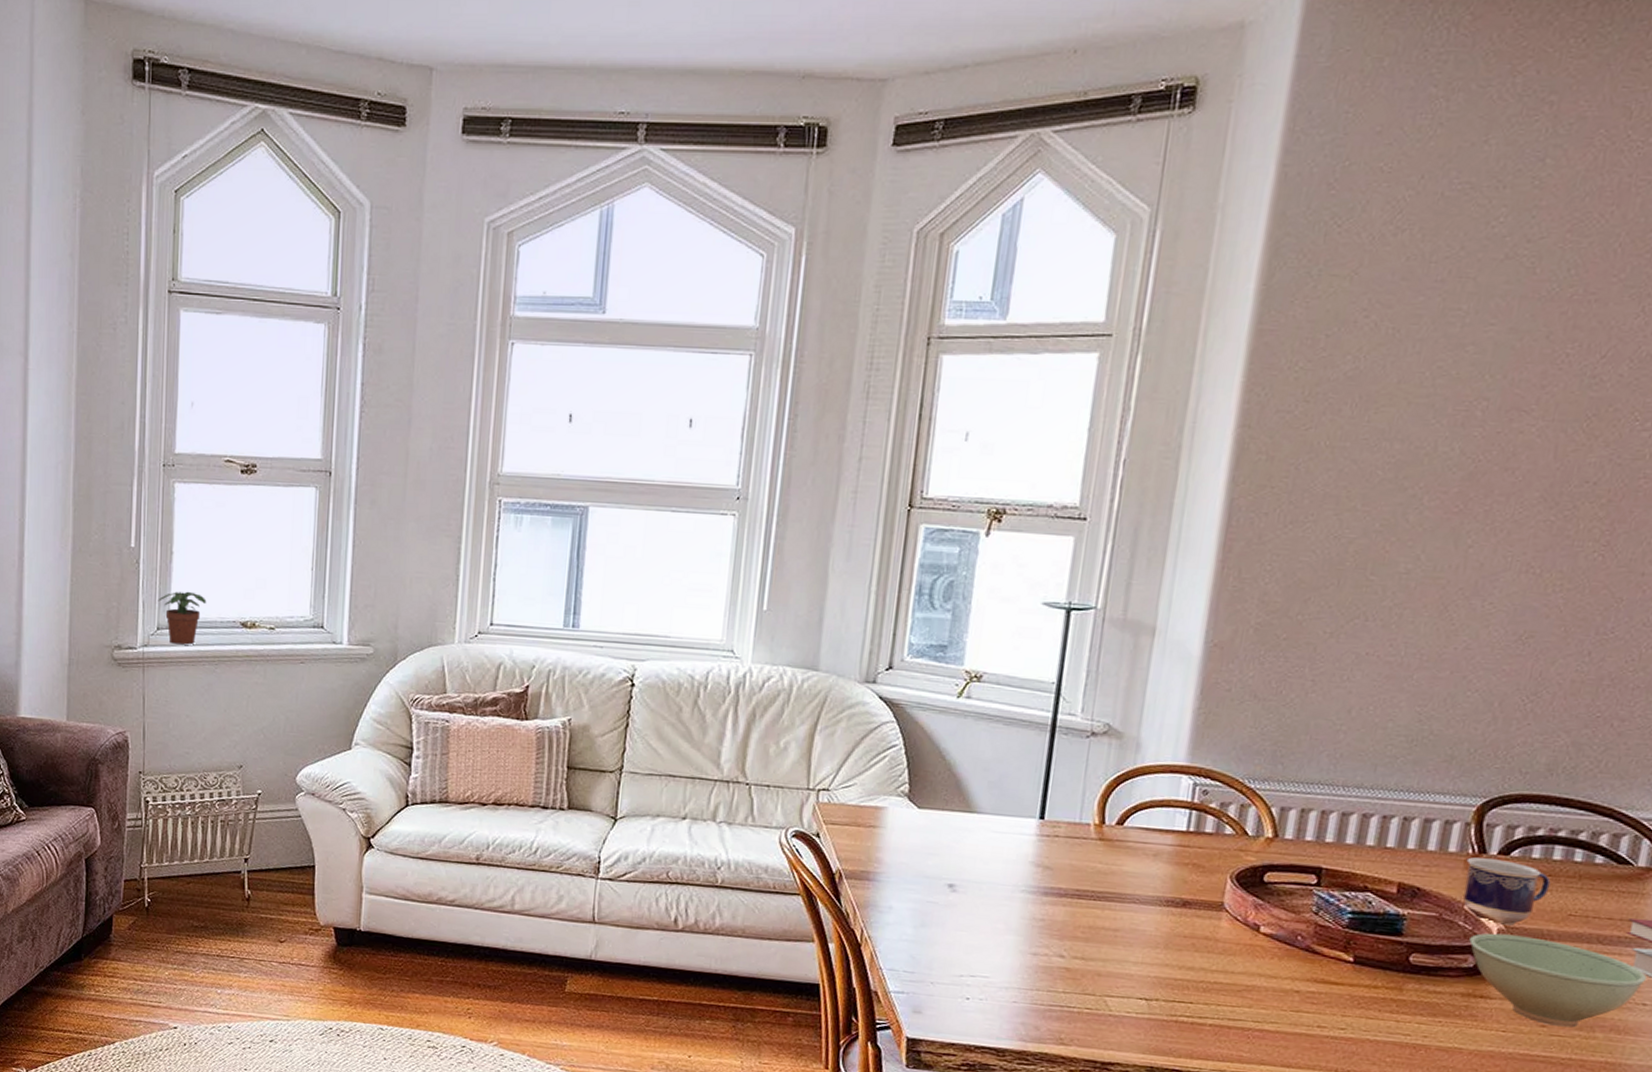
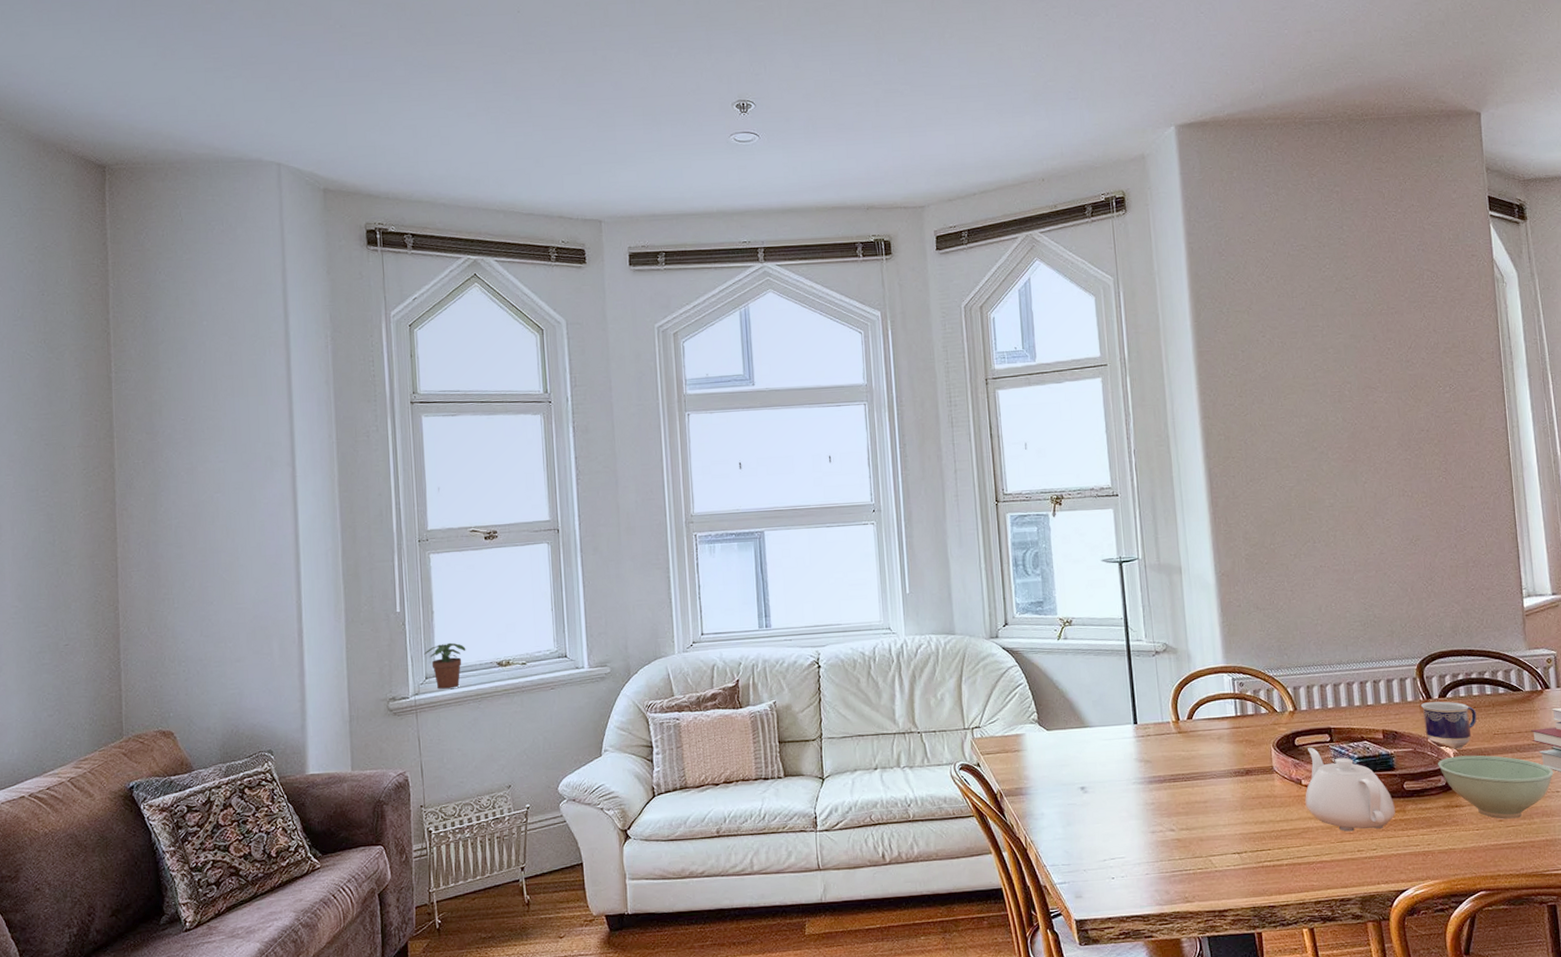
teapot: none [1257,886,1390,1005] -> present [1305,747,1396,832]

